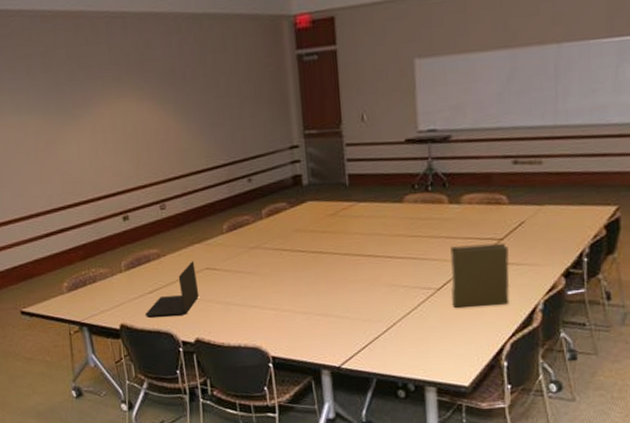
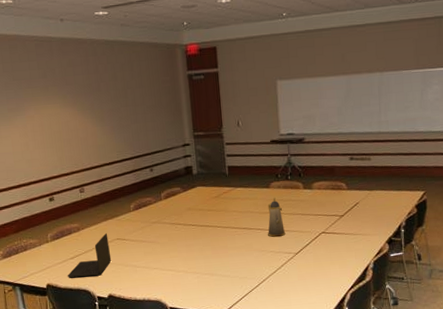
coffee pot: none [400,214,424,267] -> present [268,196,286,237]
binder: present [450,242,510,308] -> none [305,218,349,267]

